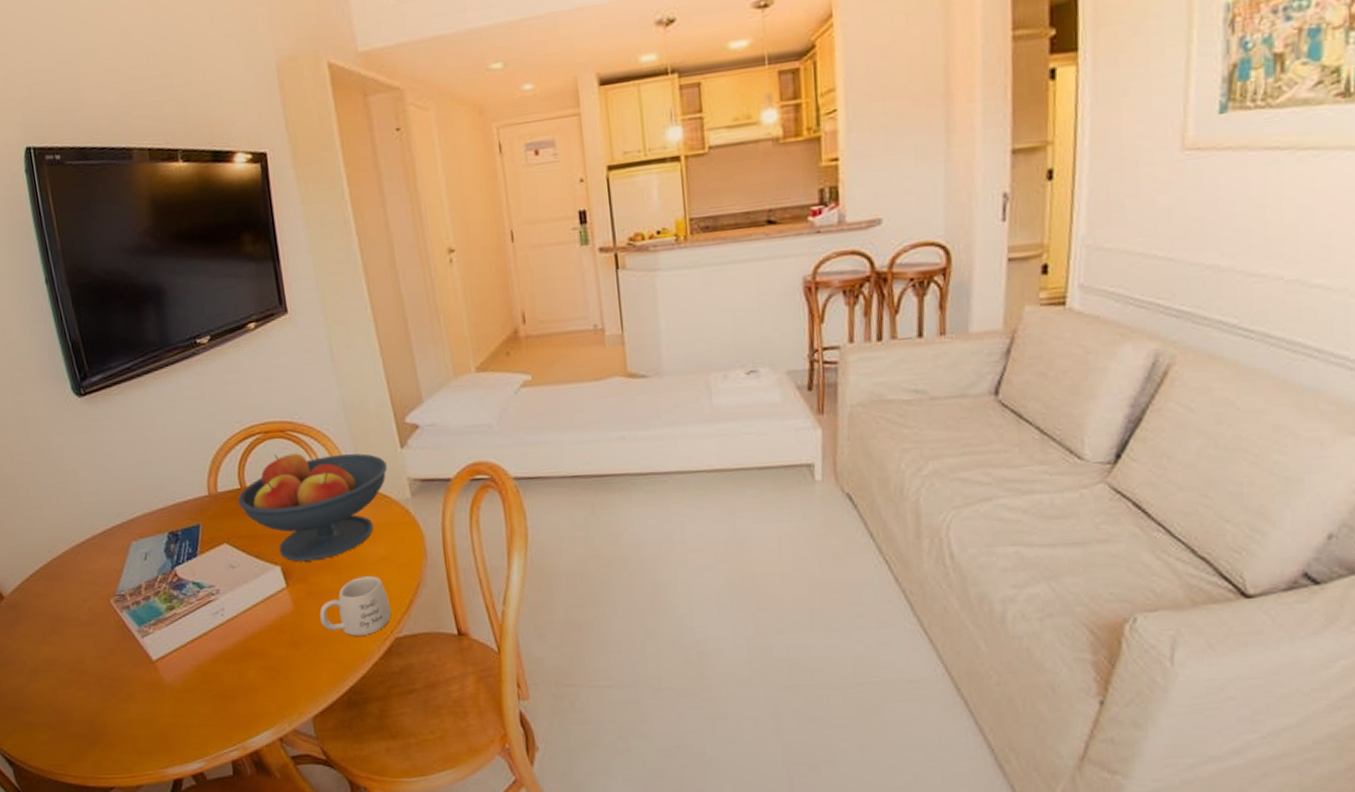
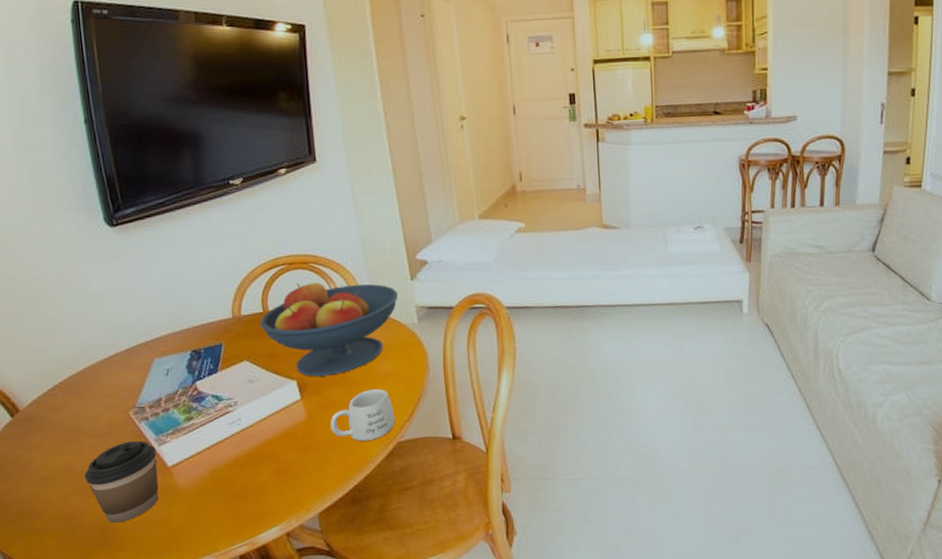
coffee cup: none [70,631,145,720] -> present [84,440,159,523]

